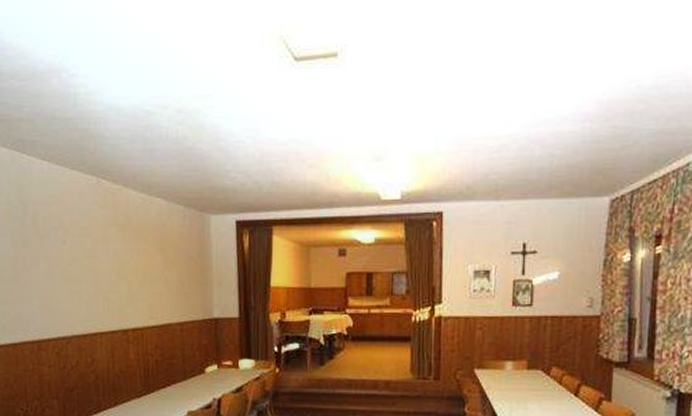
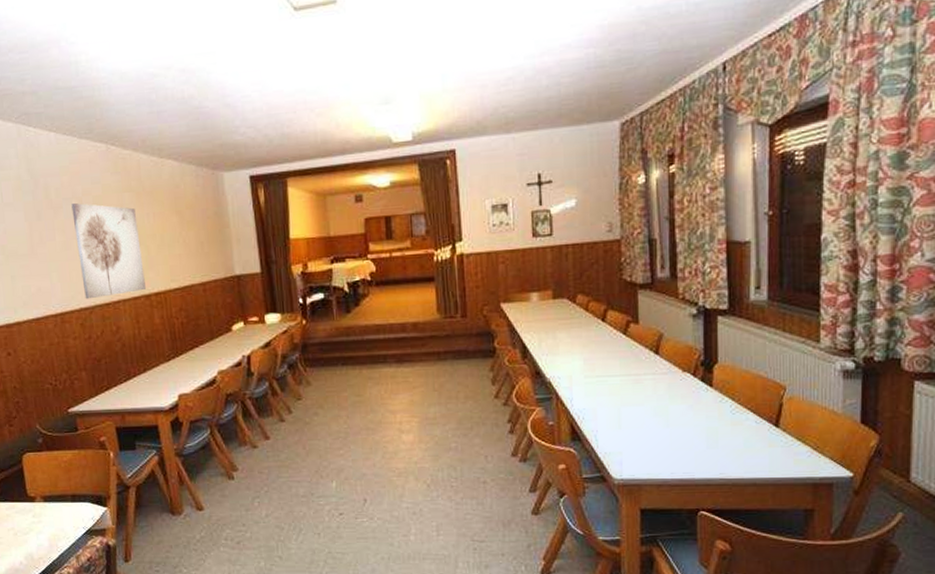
wall art: none [58,233,124,329] -> present [71,203,146,299]

